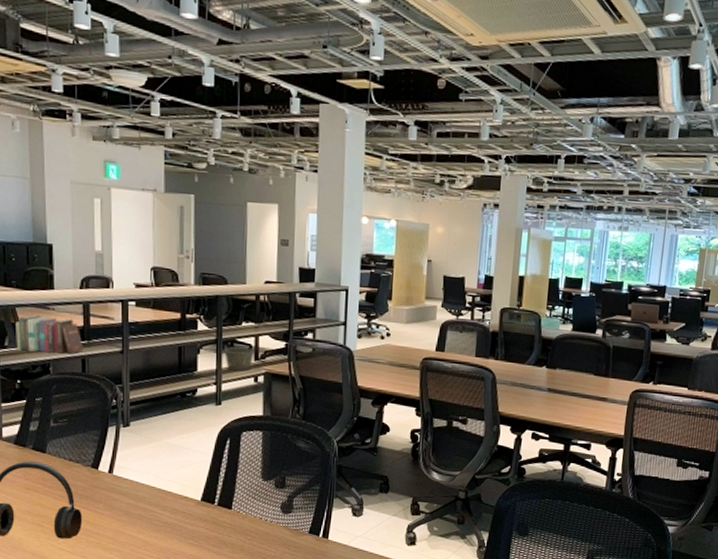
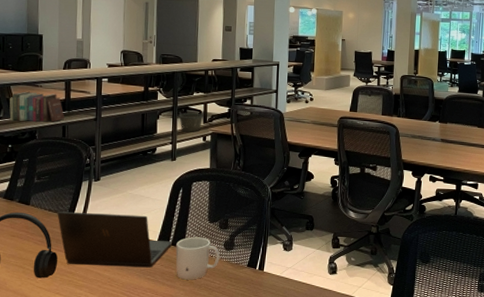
laptop: none [79,461,218,531] -> present [57,211,172,268]
mug: none [222,496,276,547] -> present [175,237,220,280]

